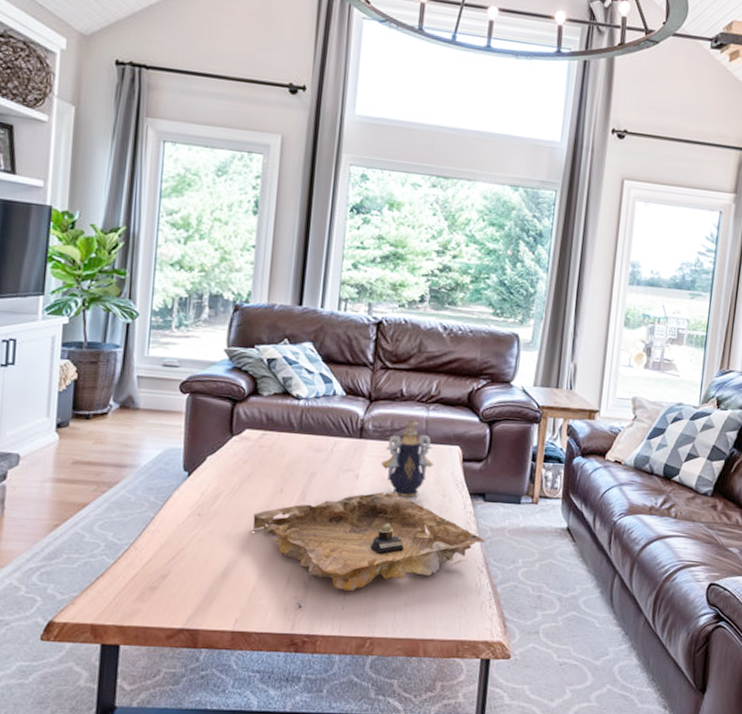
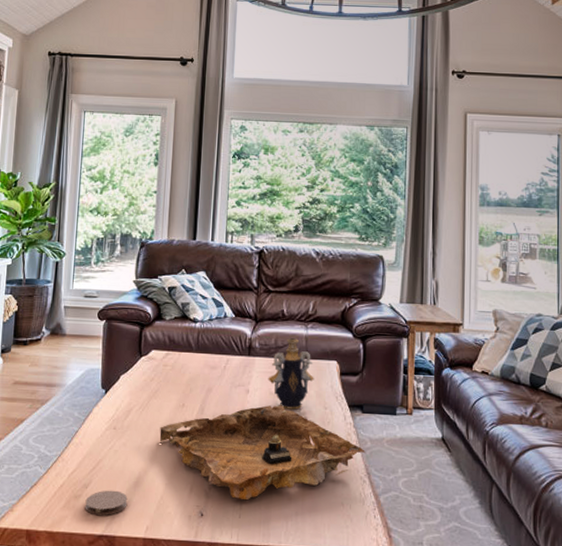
coaster: none [162,581,214,609] -> present [85,490,128,516]

